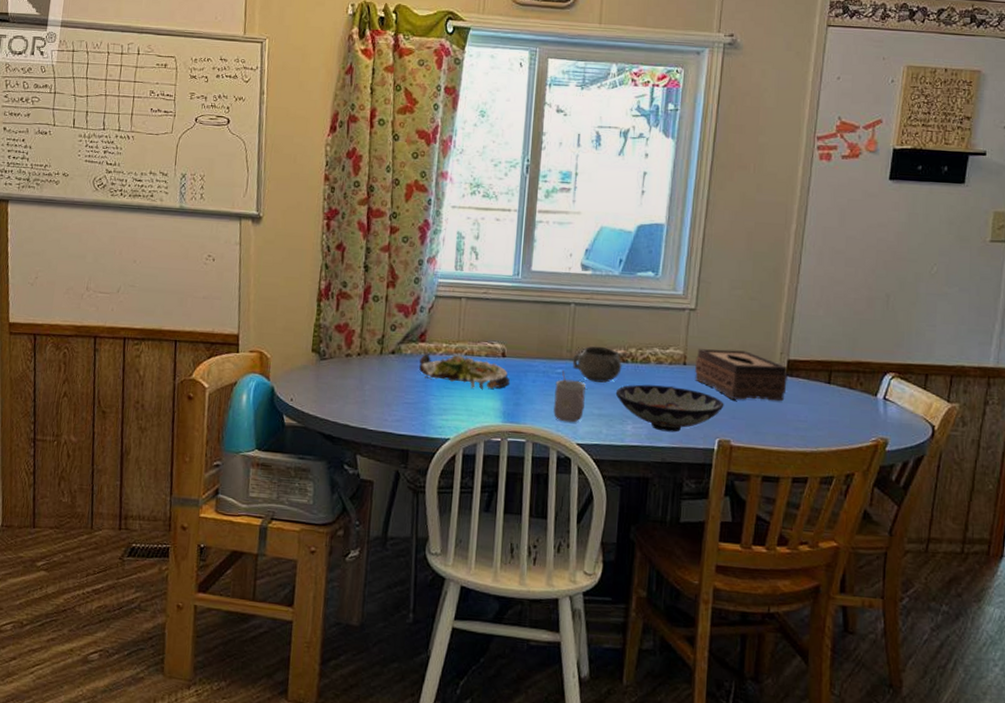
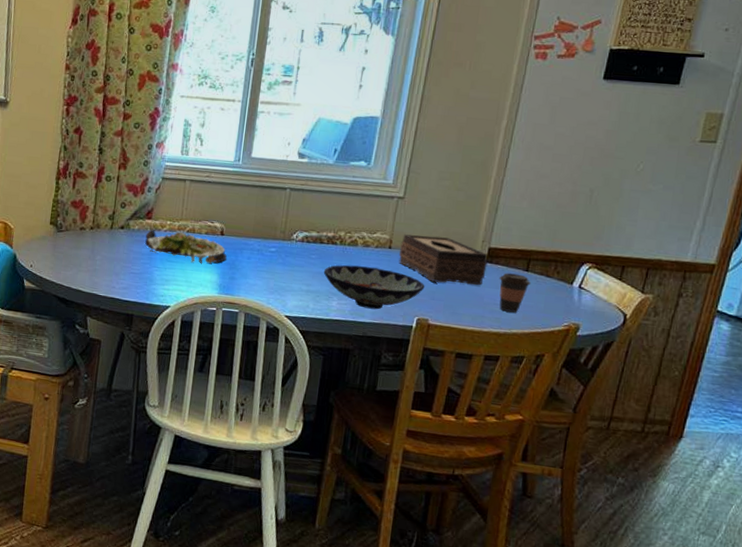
mug: present [553,369,586,423] -> none [265,248,296,297]
decorative bowl: present [572,346,622,383] -> none [285,228,331,262]
coffee cup: none [801,386,835,429] -> present [499,272,531,313]

